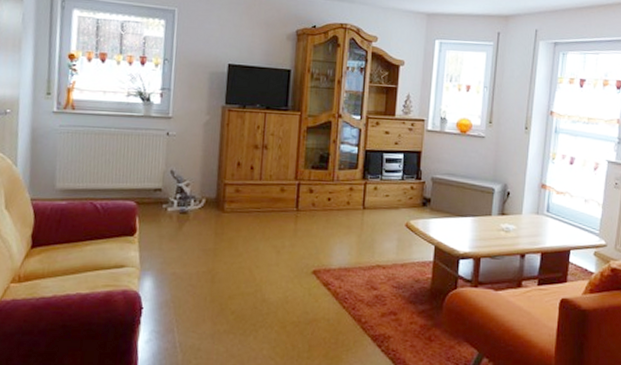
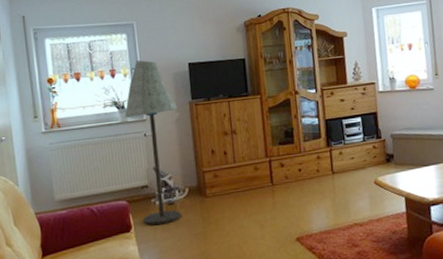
floor lamp: none [148,50,208,234] -> present [124,60,181,226]

